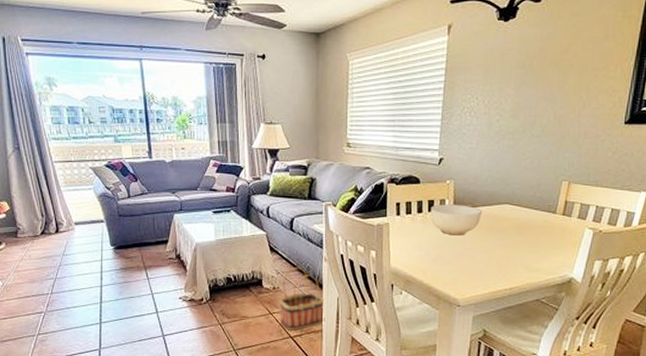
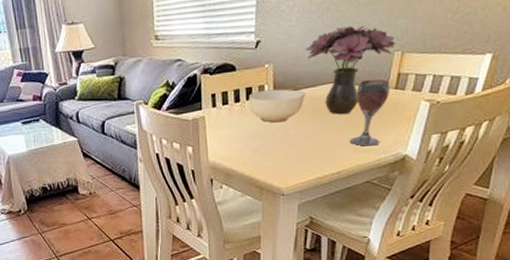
basket: present [280,268,324,331] -> none [97,171,142,234]
flower arrangement: none [483,154,563,233] -> present [305,25,395,114]
cup: none [521,205,558,266] -> present [349,79,390,147]

